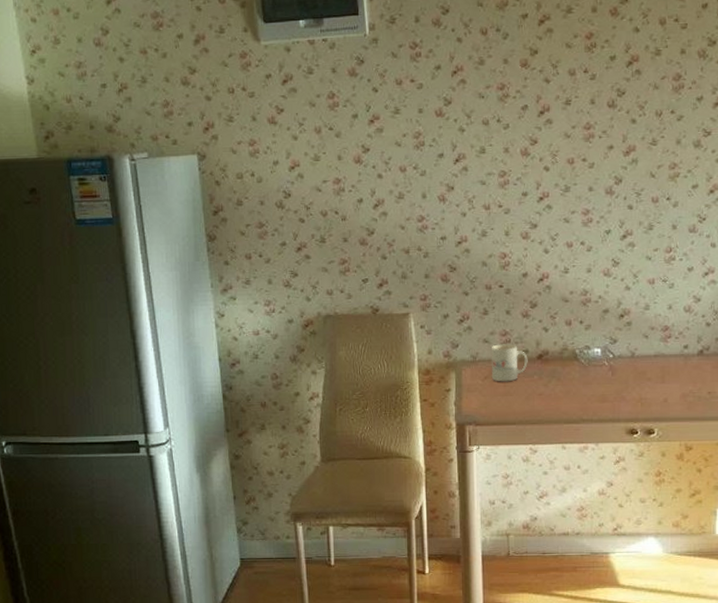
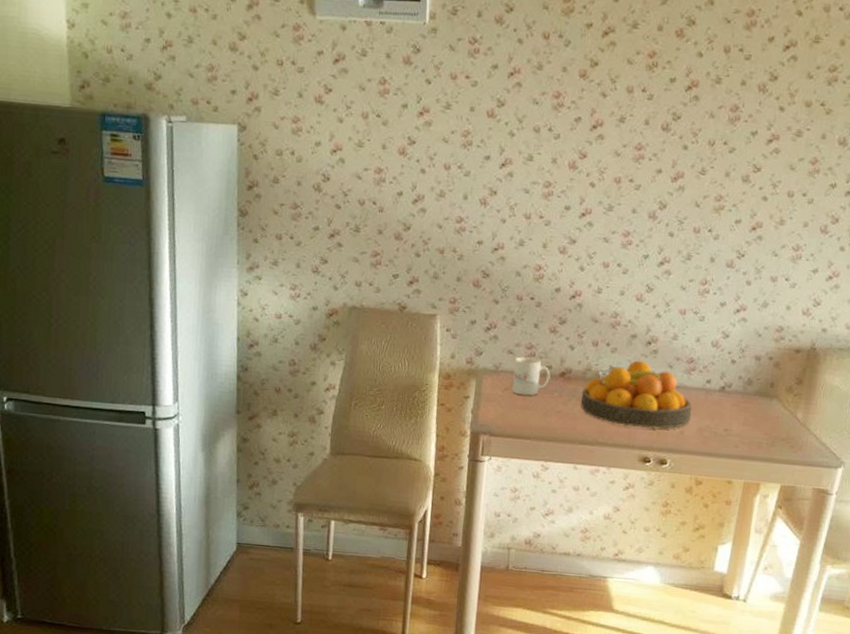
fruit bowl: none [561,334,673,400] -> present [580,360,692,429]

